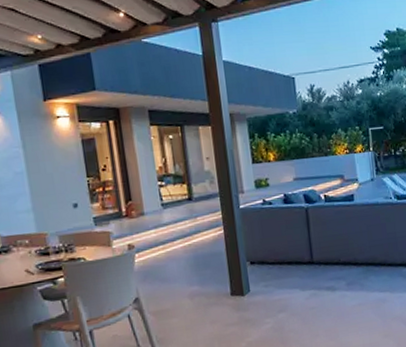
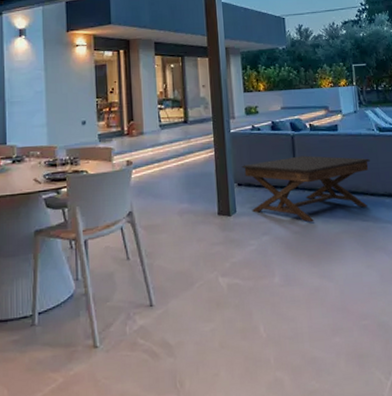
coffee table: none [254,228,388,297] -> present [242,155,370,223]

